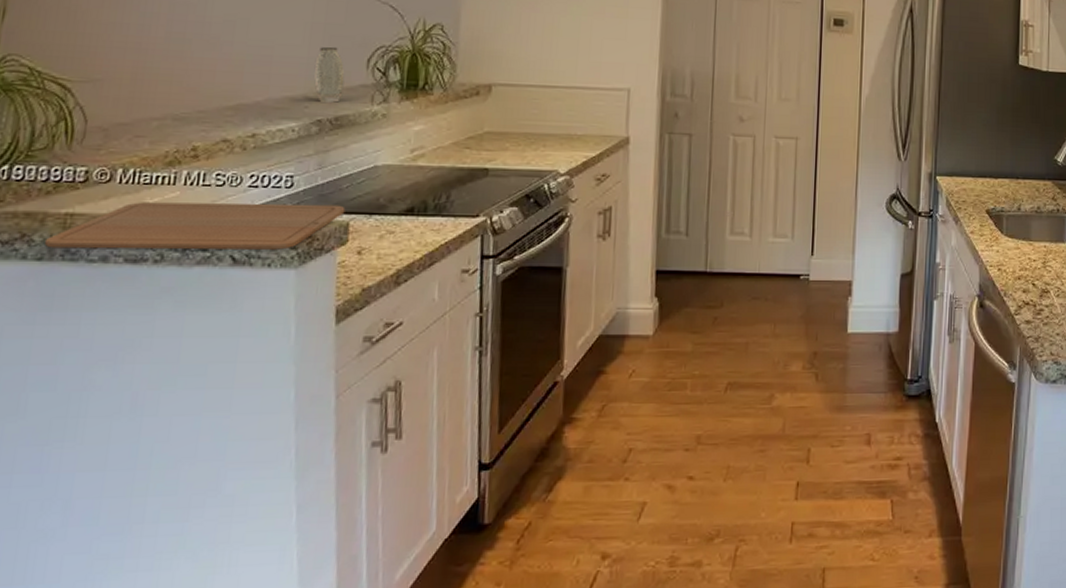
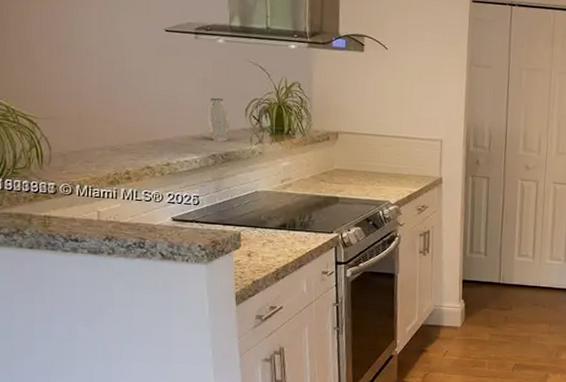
chopping board: present [45,202,346,250] -> none [34,210,237,250]

